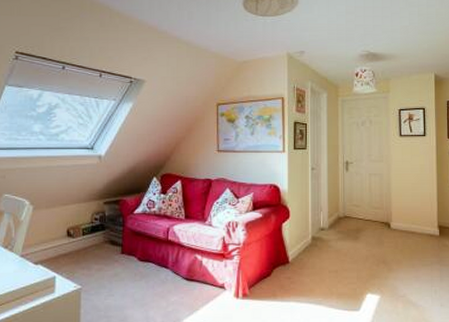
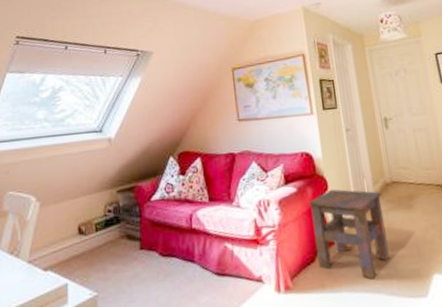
side table: none [271,218,334,294] -> present [309,189,390,280]

